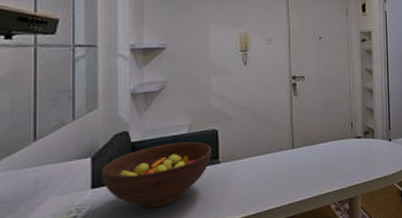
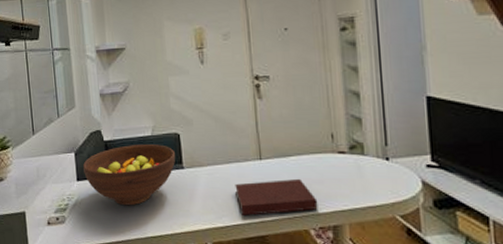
notebook: none [269,162,338,201] -> present [235,178,318,216]

